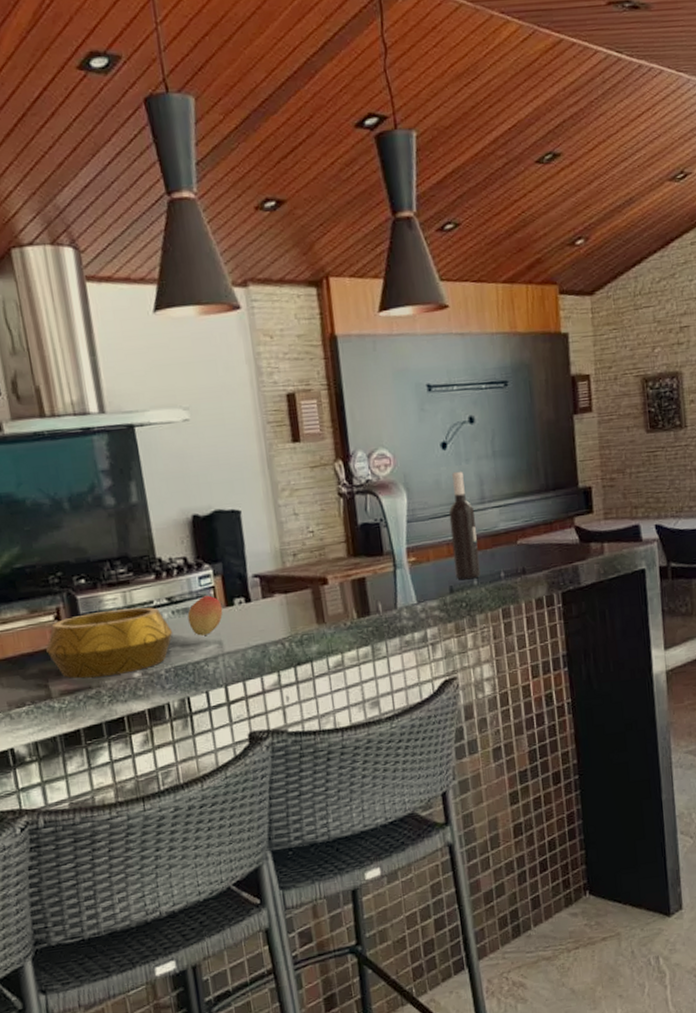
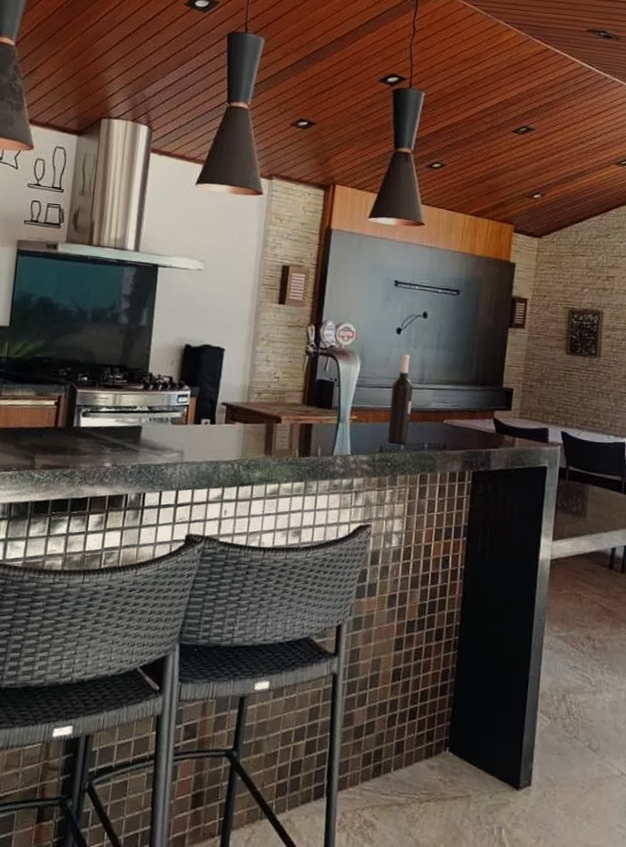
decorative bowl: present [46,607,173,679] -> none [41,405,146,462]
fruit: present [187,595,223,636] -> none [160,411,191,444]

